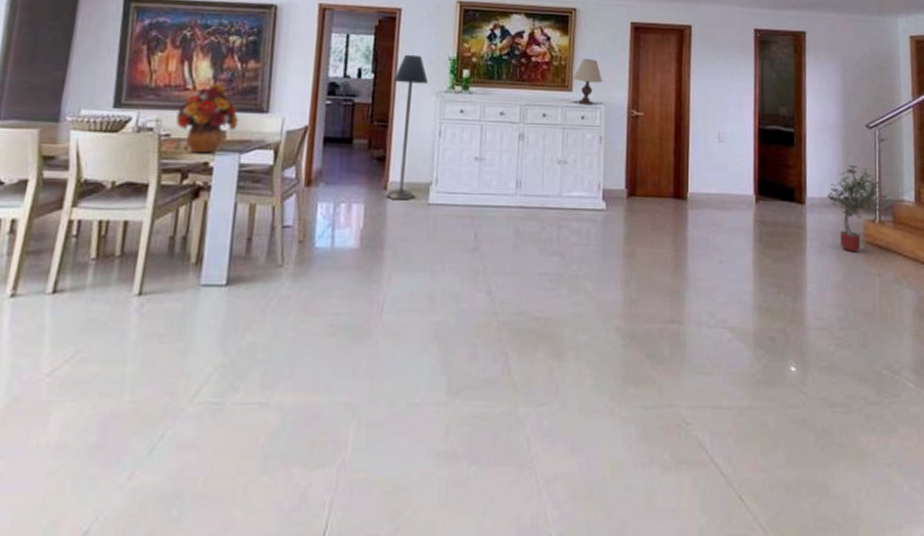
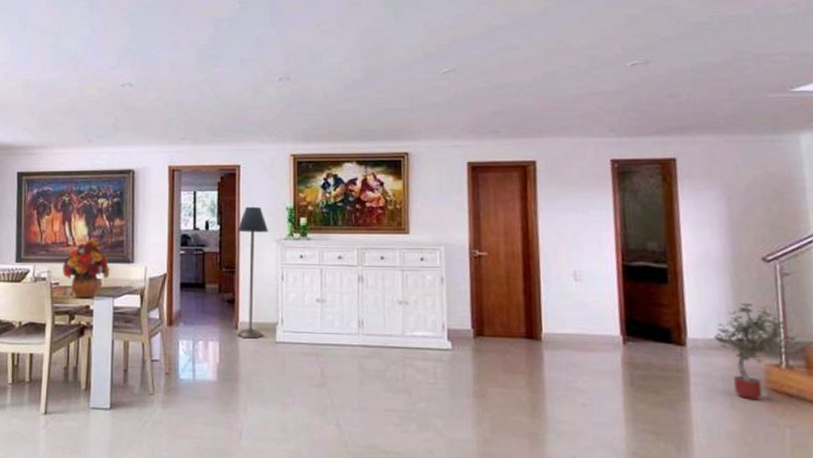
table lamp: present [572,58,603,107] -> none [409,201,441,248]

